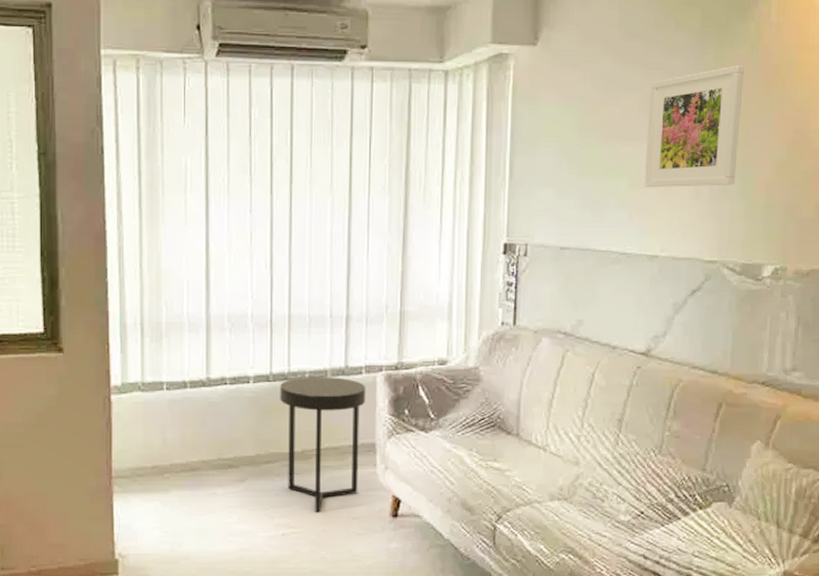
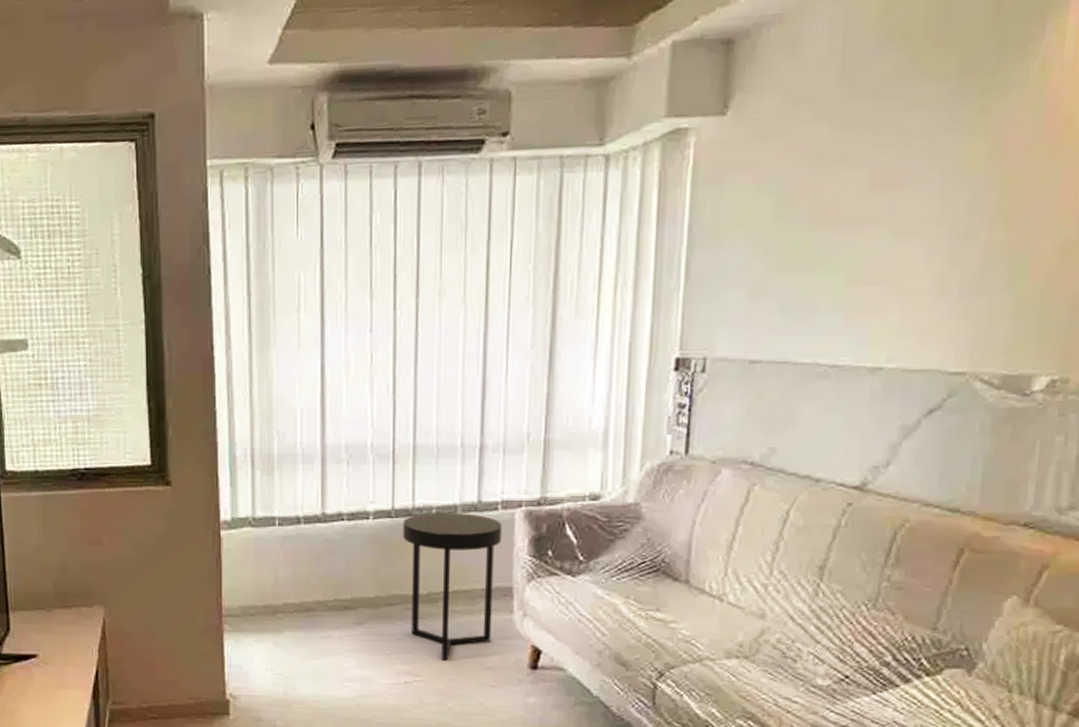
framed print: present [644,65,744,188] -> none [866,119,1019,284]

